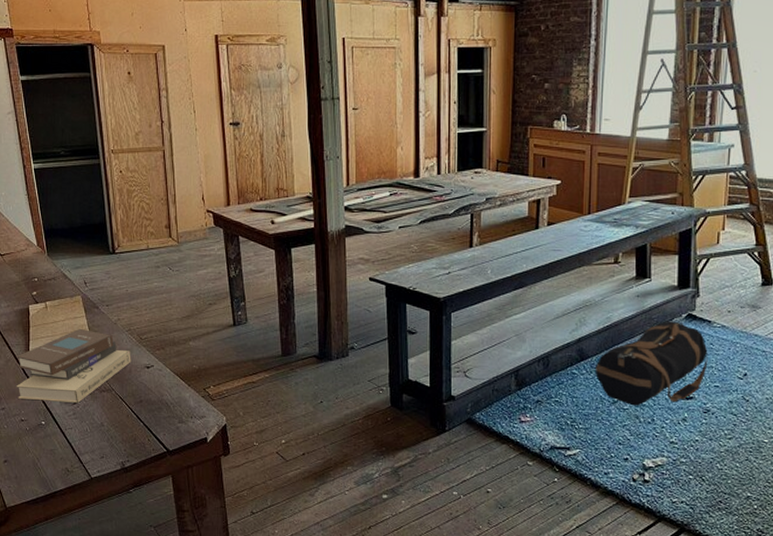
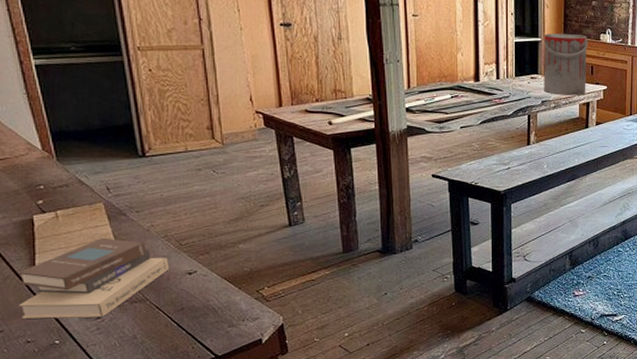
paint can: none [488,121,539,192] -> present [544,33,588,96]

